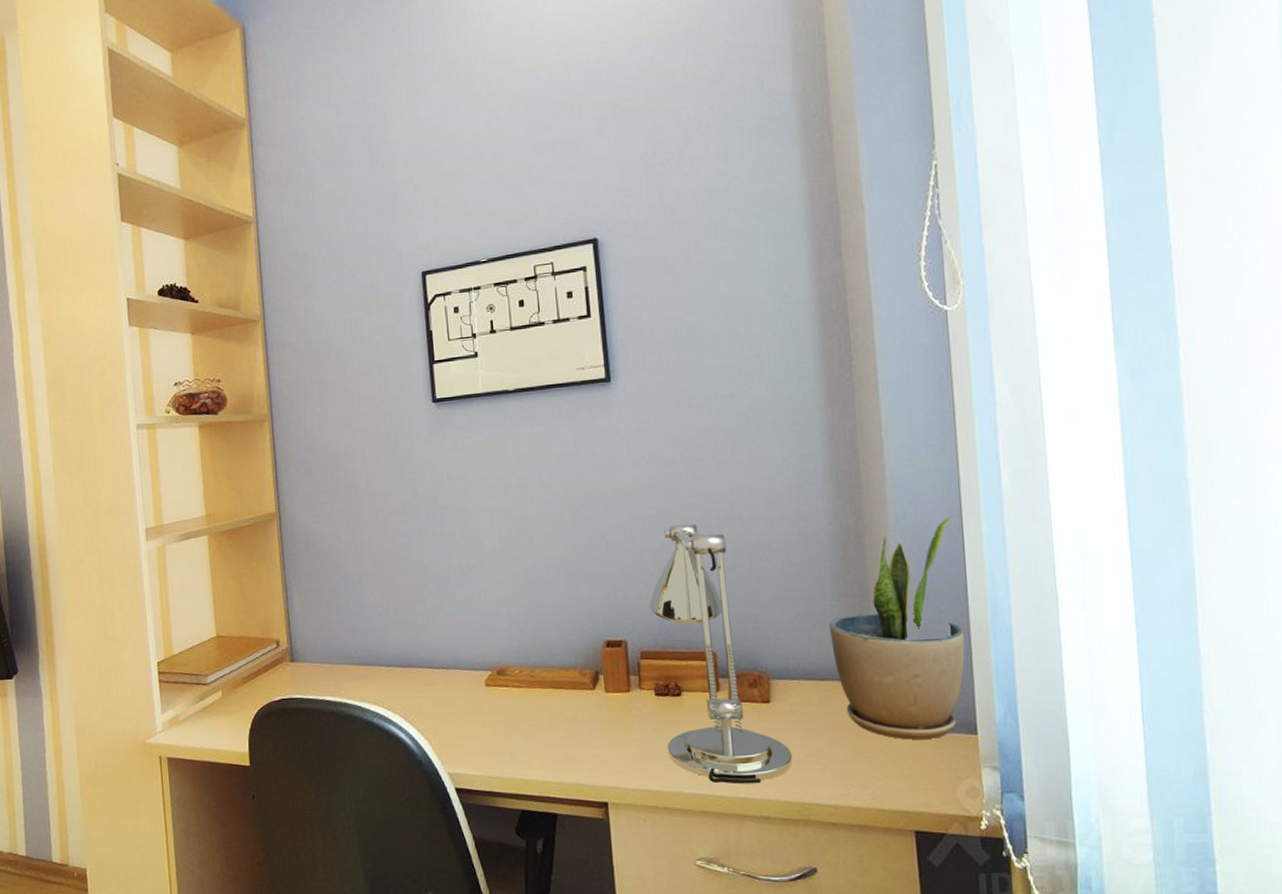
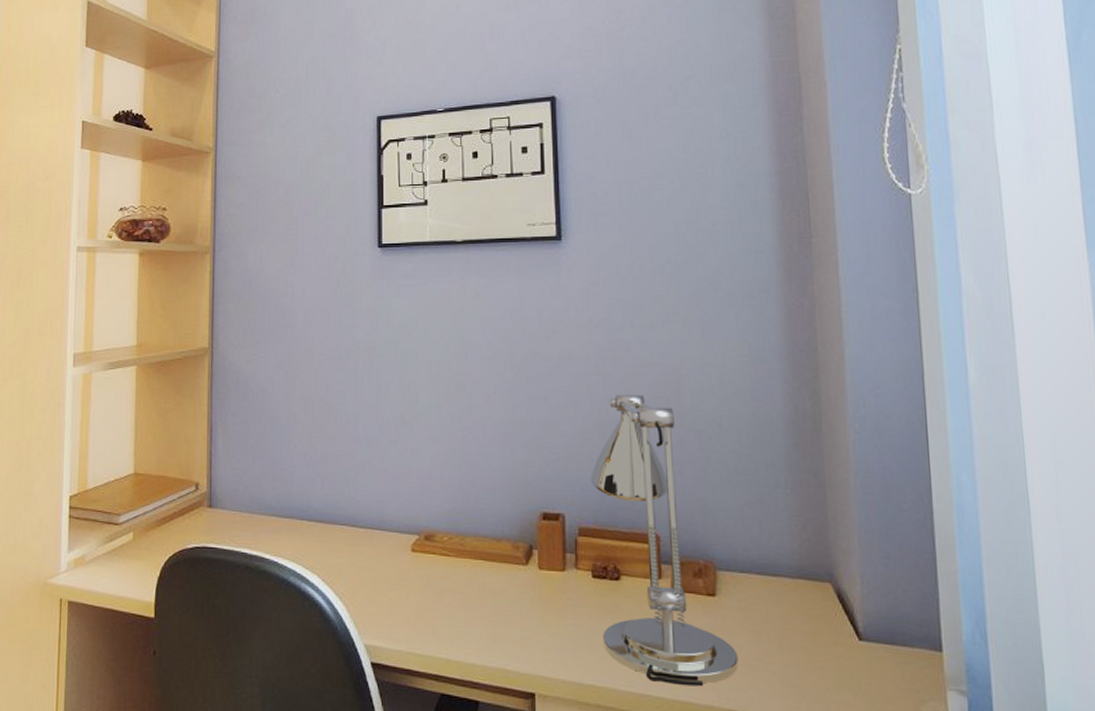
potted plant: present [829,516,965,740] -> none [781,408,929,652]

